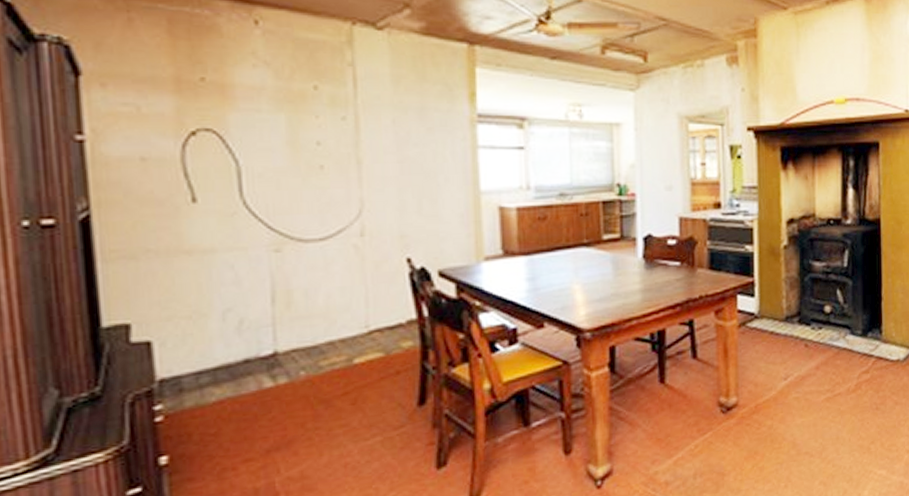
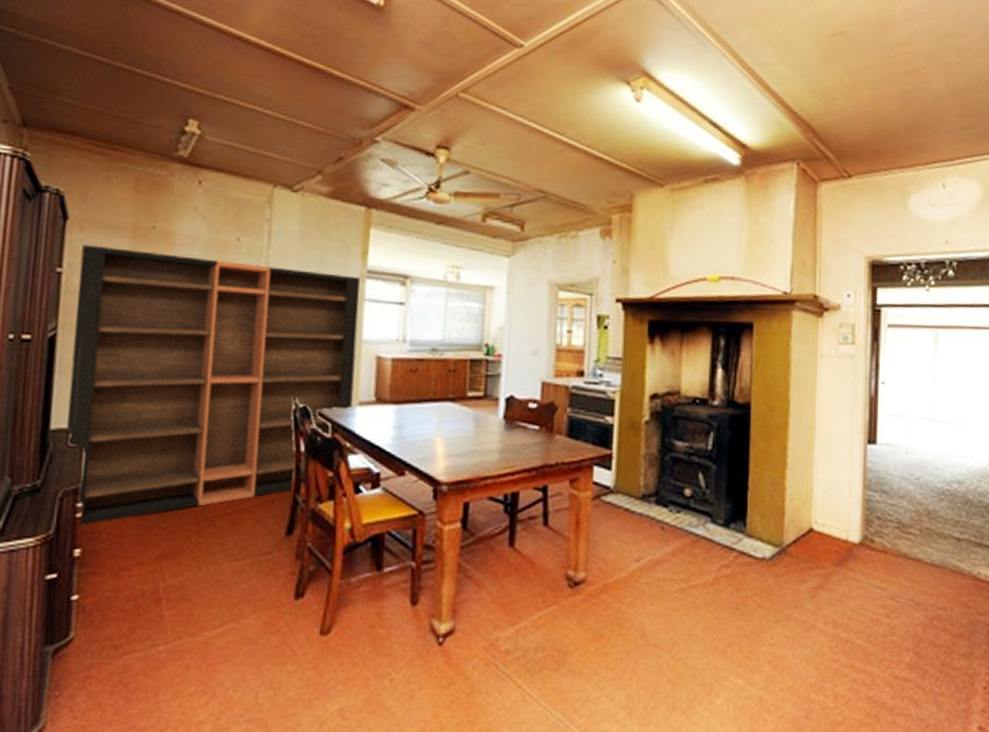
bookshelf: none [107,104,477,433] -> present [67,244,361,527]

